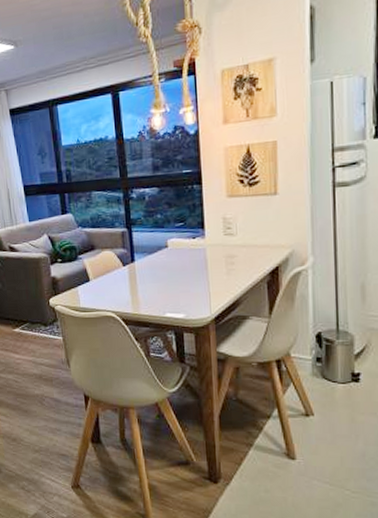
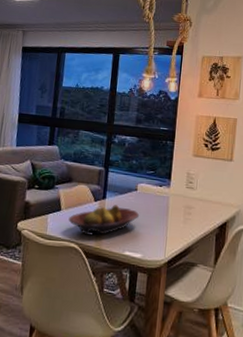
fruit bowl: none [99,266,175,302] -> present [68,205,140,236]

